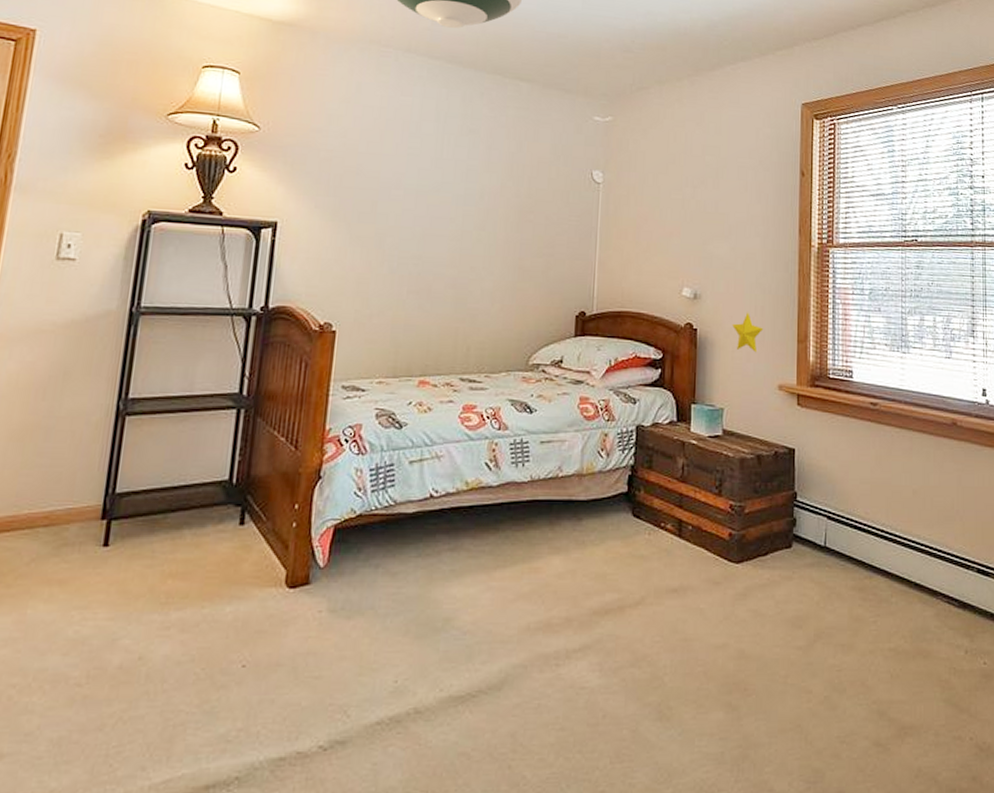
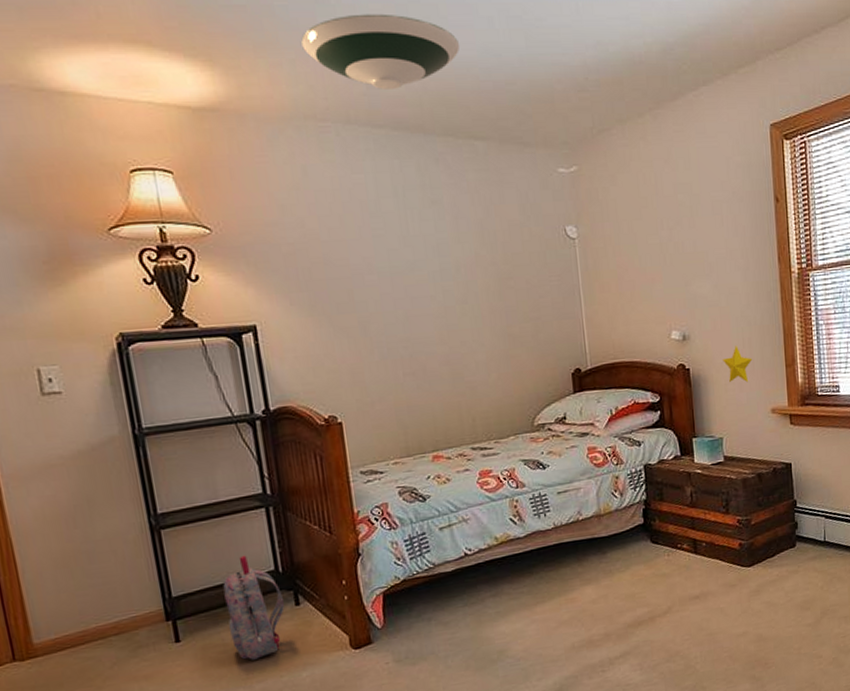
backpack: none [162,458,229,582] -> present [223,555,284,660]

